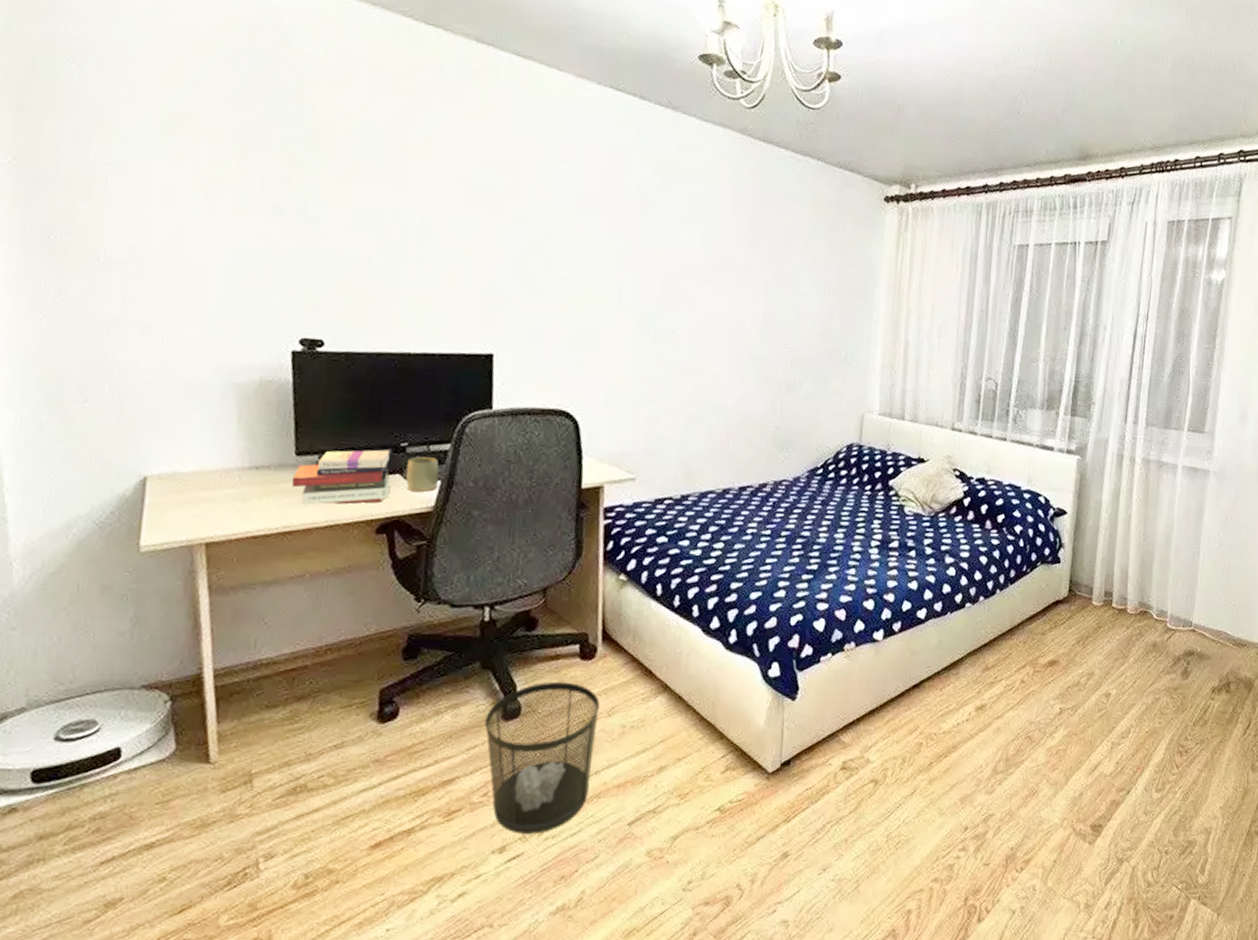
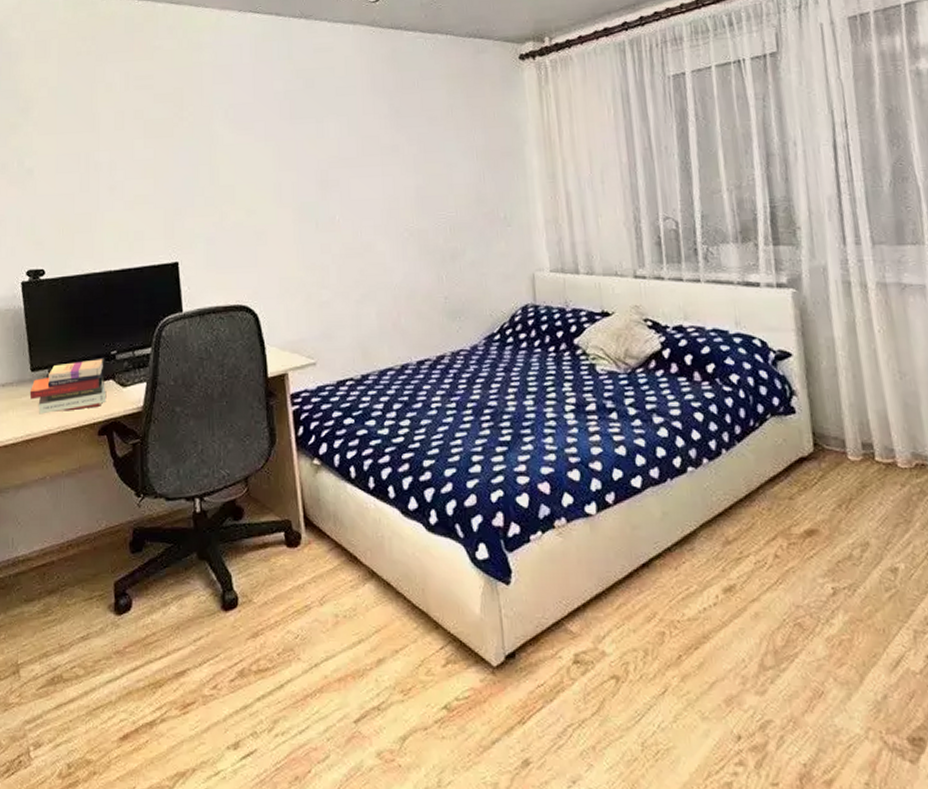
mug: present [405,456,439,492] -> none [117,362,144,394]
waste bin: present [485,681,600,834] -> none [207,570,311,730]

